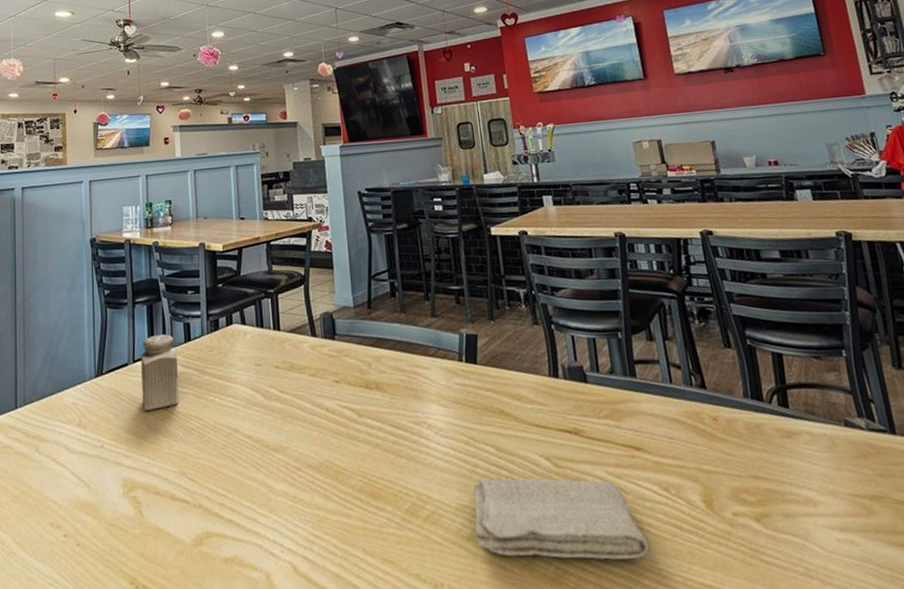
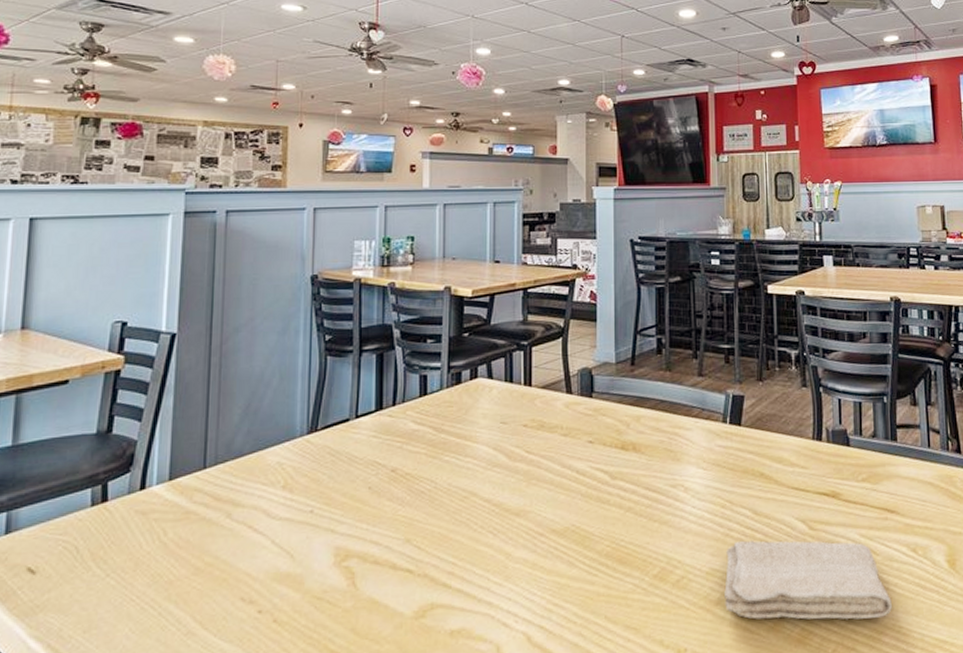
salt shaker: present [141,334,179,411] -> none [364,387,411,472]

